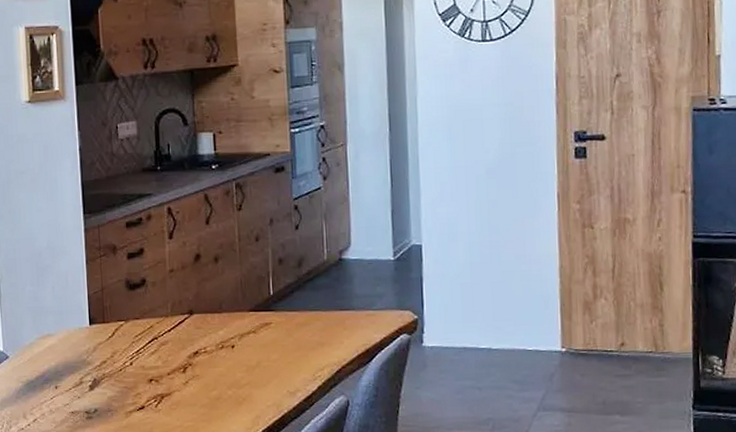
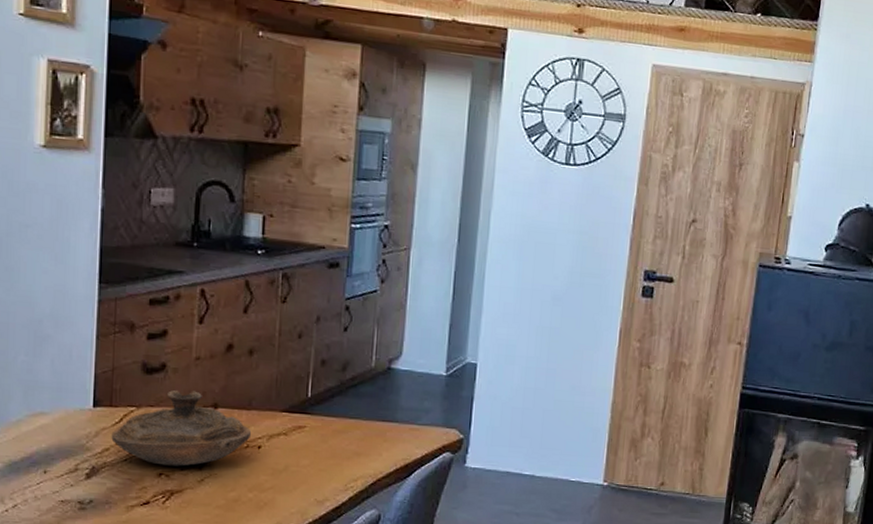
decorative bowl: none [107,300,225,372] -> present [111,389,252,467]

